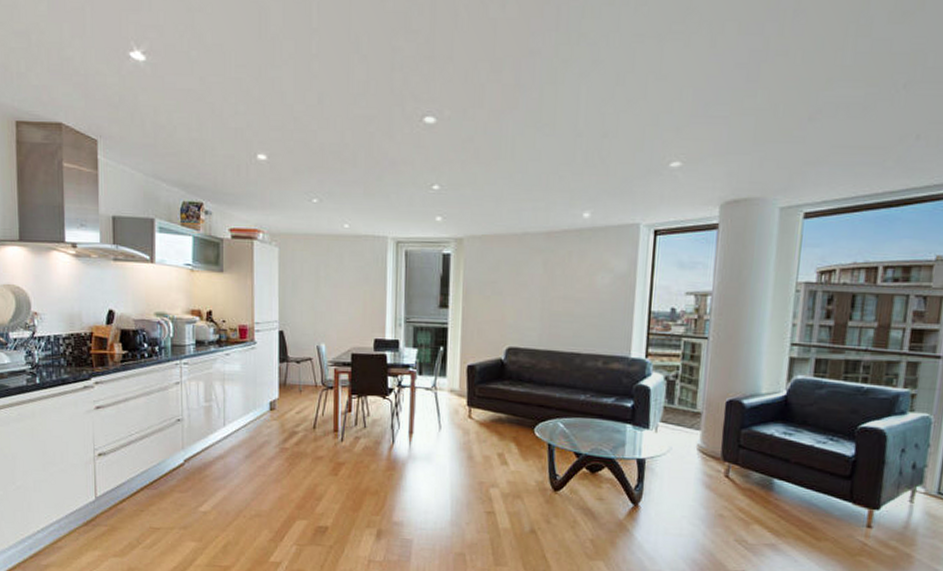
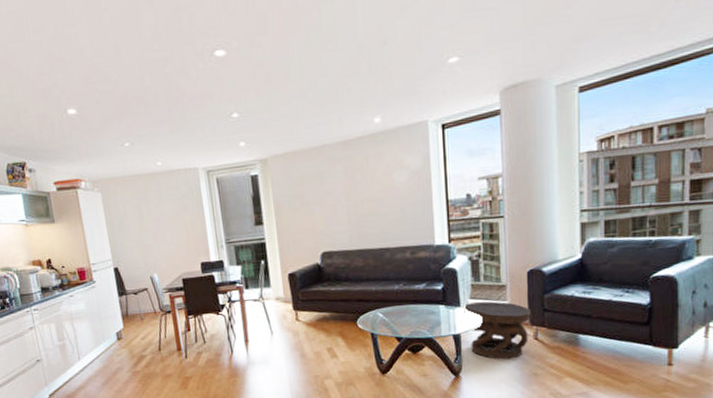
side table: none [652,426,725,495] -> present [464,301,531,360]

